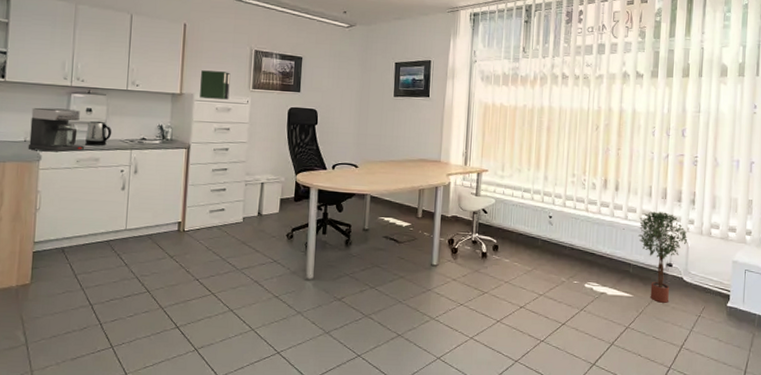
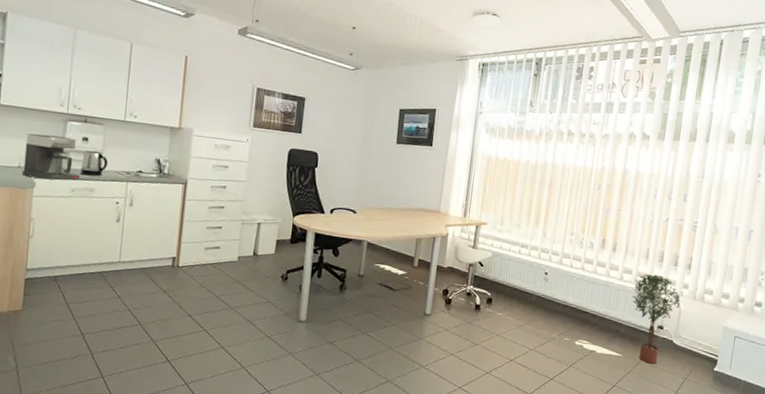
binder: present [200,70,231,100] -> none [199,105,231,137]

